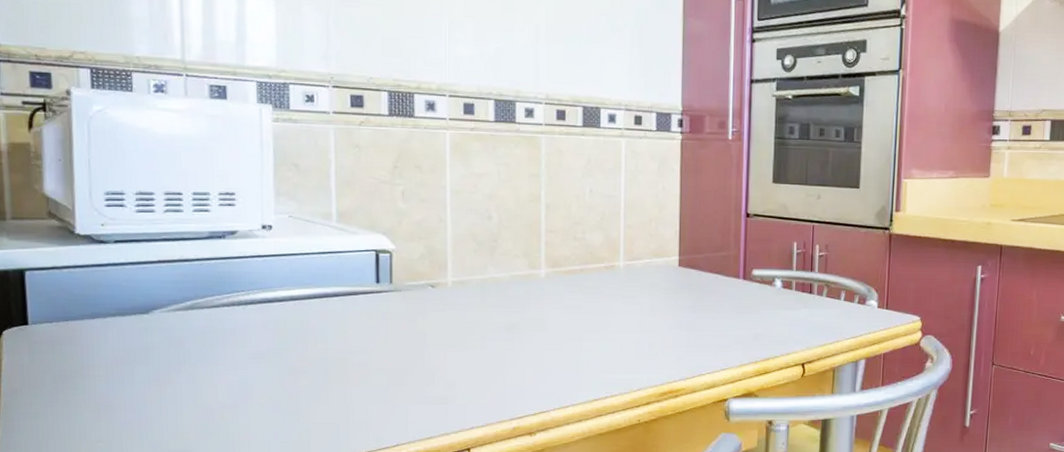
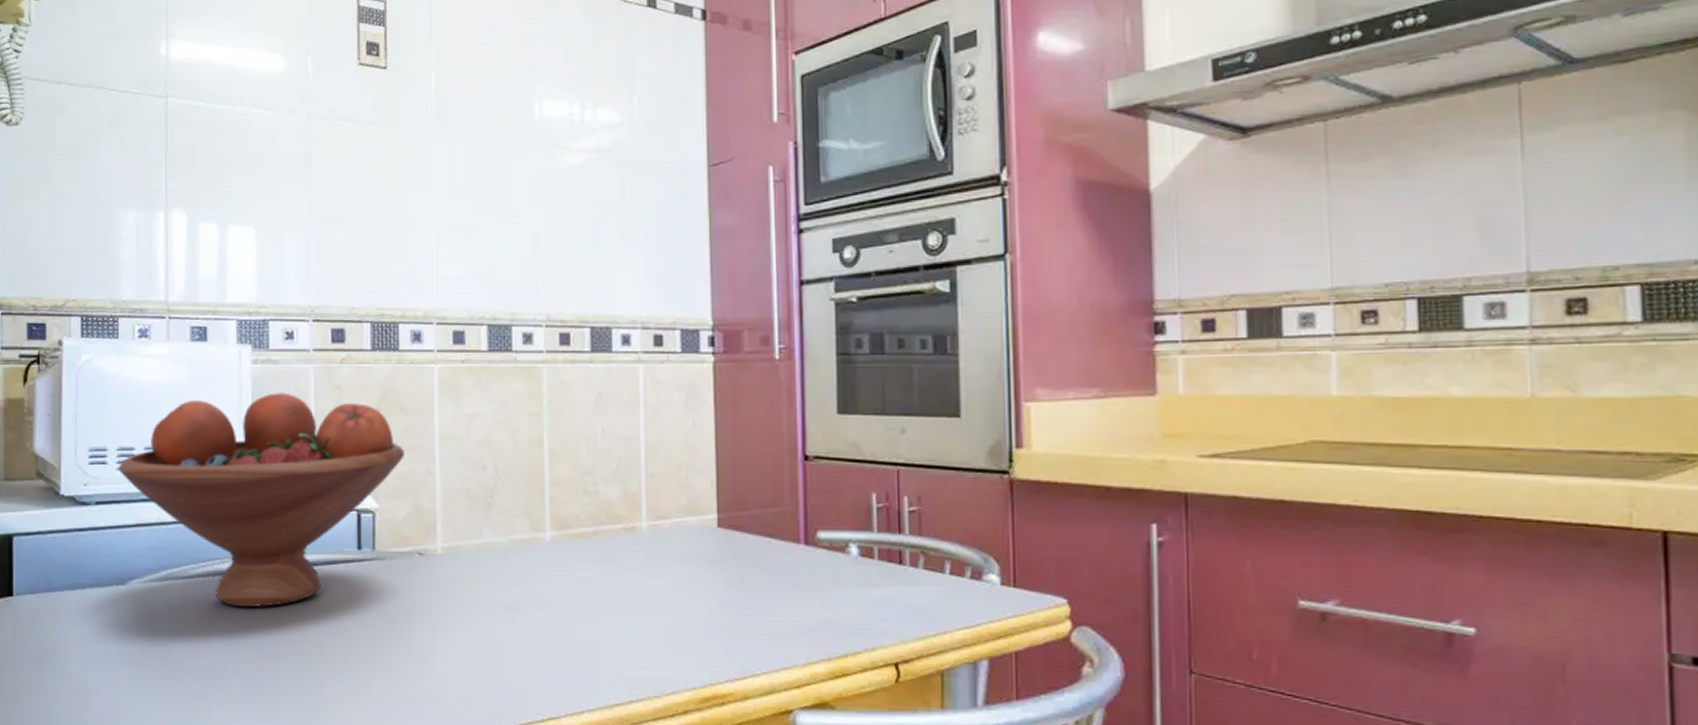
fruit bowl: none [137,148,419,331] -> present [119,393,404,607]

